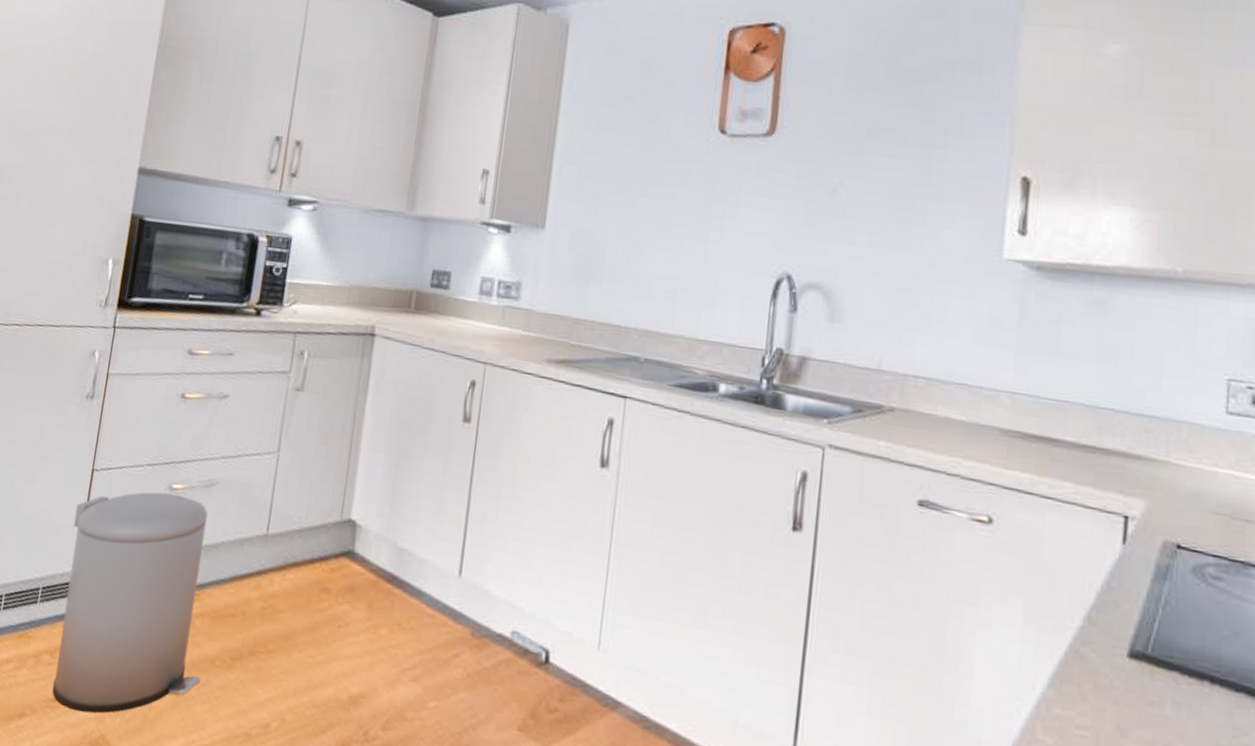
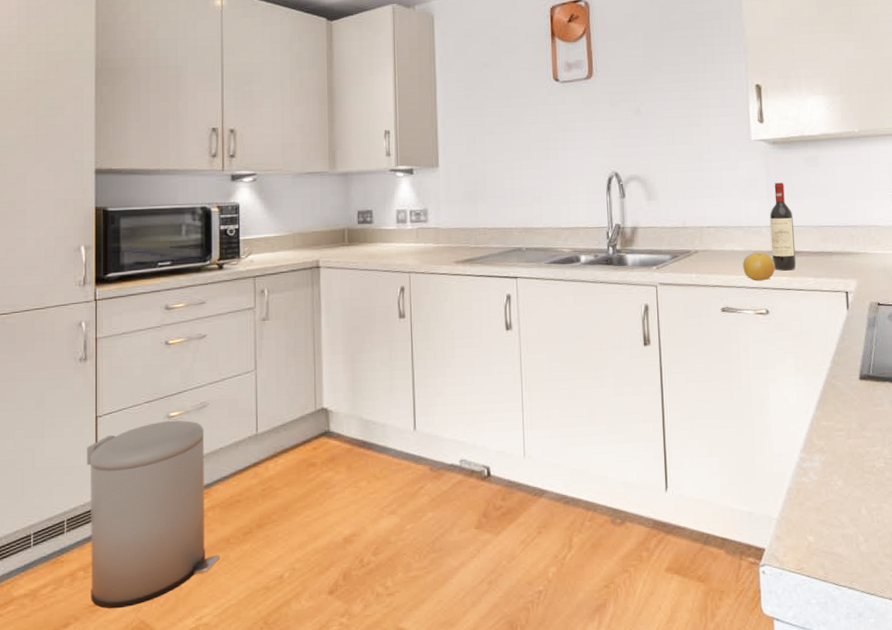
fruit: none [961,426,1014,473] -> present [743,251,776,281]
wine bottle: none [1009,329,1055,466] -> present [769,182,797,271]

